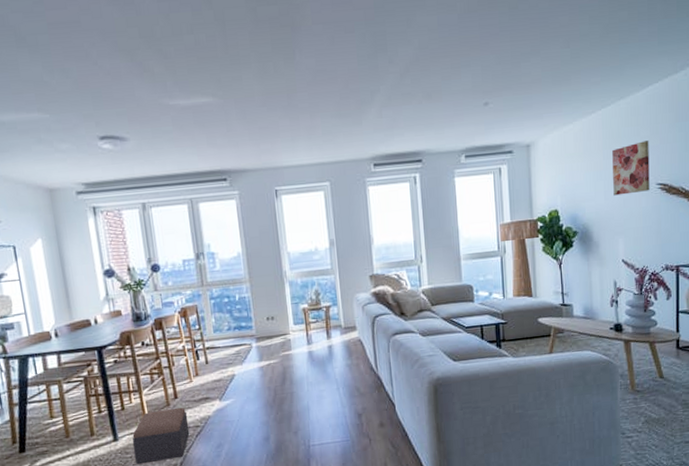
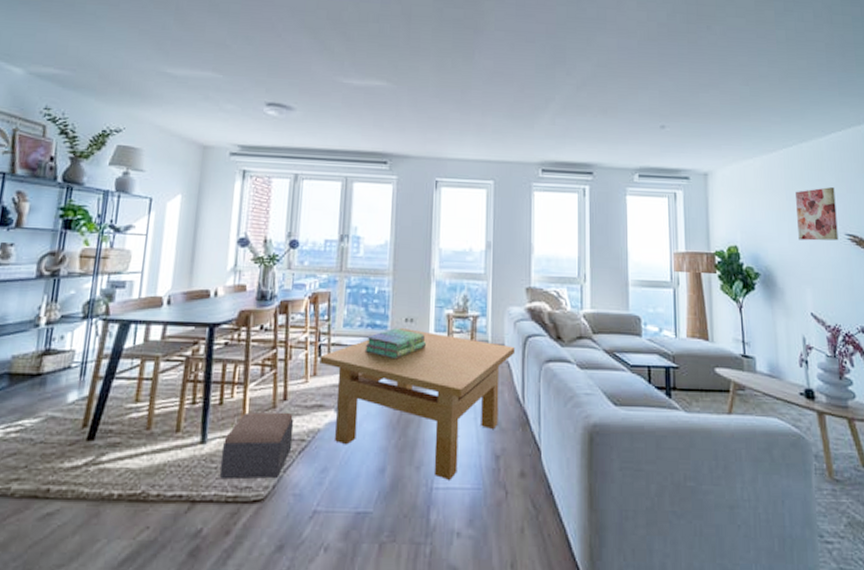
table: none [198,325,366,438] -> present [320,328,516,480]
stack of books: none [235,326,288,353] -> present [364,328,426,360]

